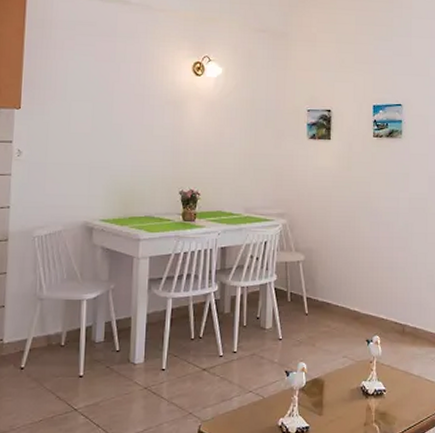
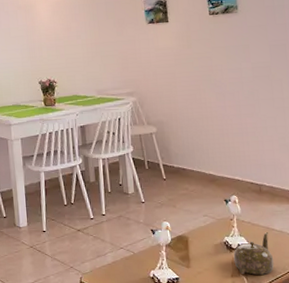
teapot: none [368,377,409,424] -> present [233,232,275,275]

